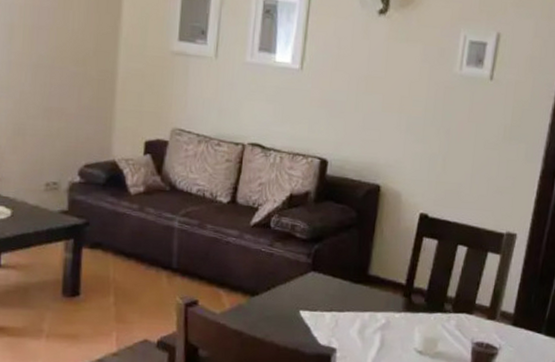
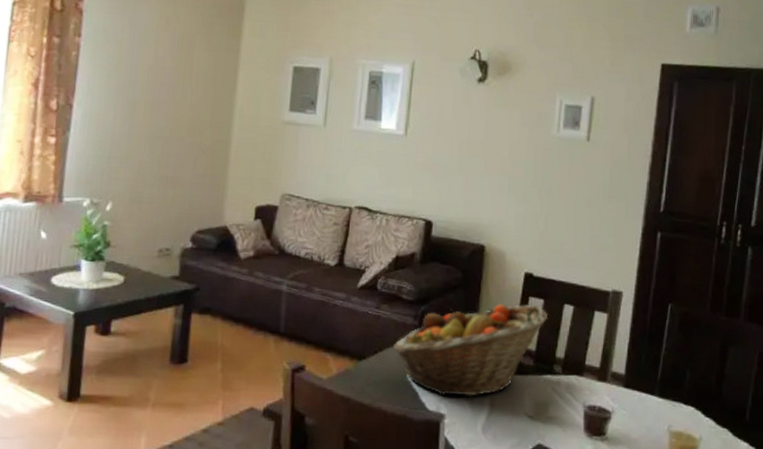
fruit basket: none [286,243,442,333] -> present [393,303,549,397]

